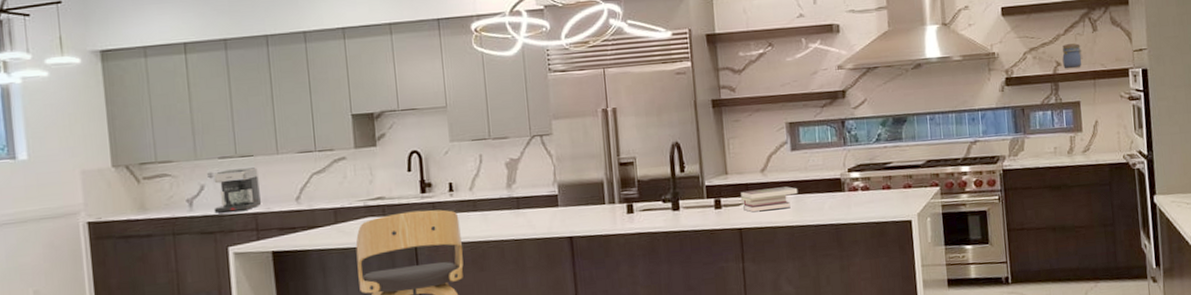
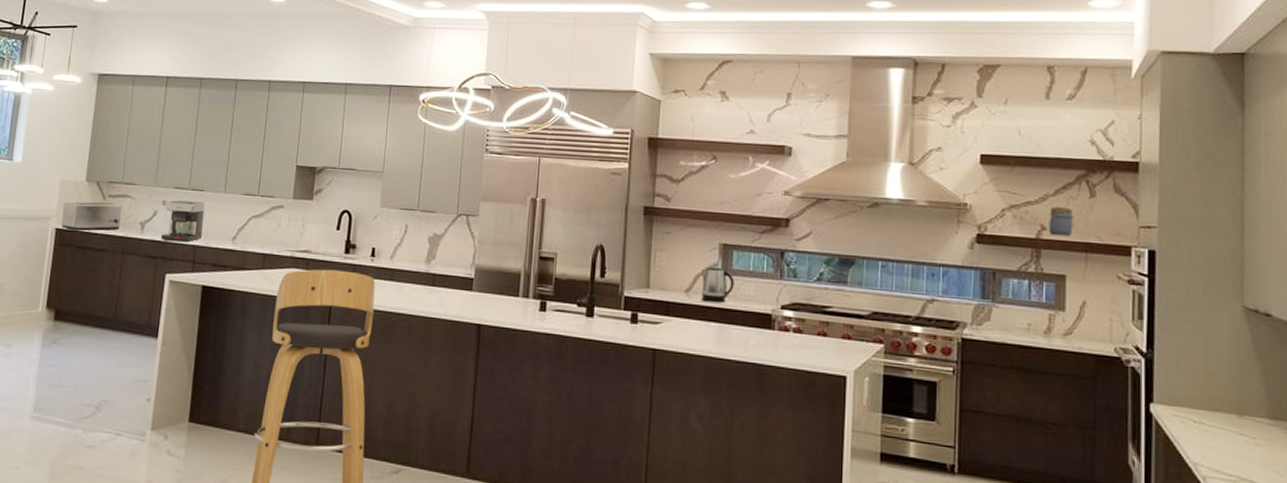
toaster: none [90,184,164,222] -> present [61,201,122,231]
books: present [741,186,798,213] -> none [660,309,723,337]
kettle: none [773,143,804,178] -> present [701,266,734,304]

